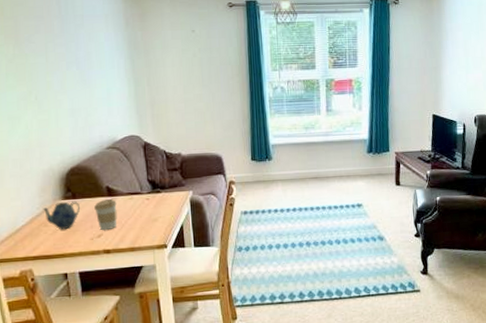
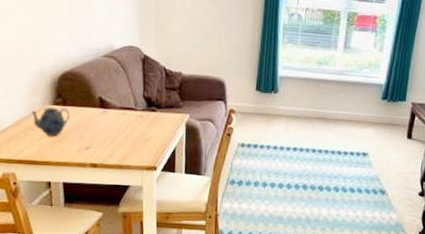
coffee cup: present [94,198,117,231] -> none [85,110,108,144]

